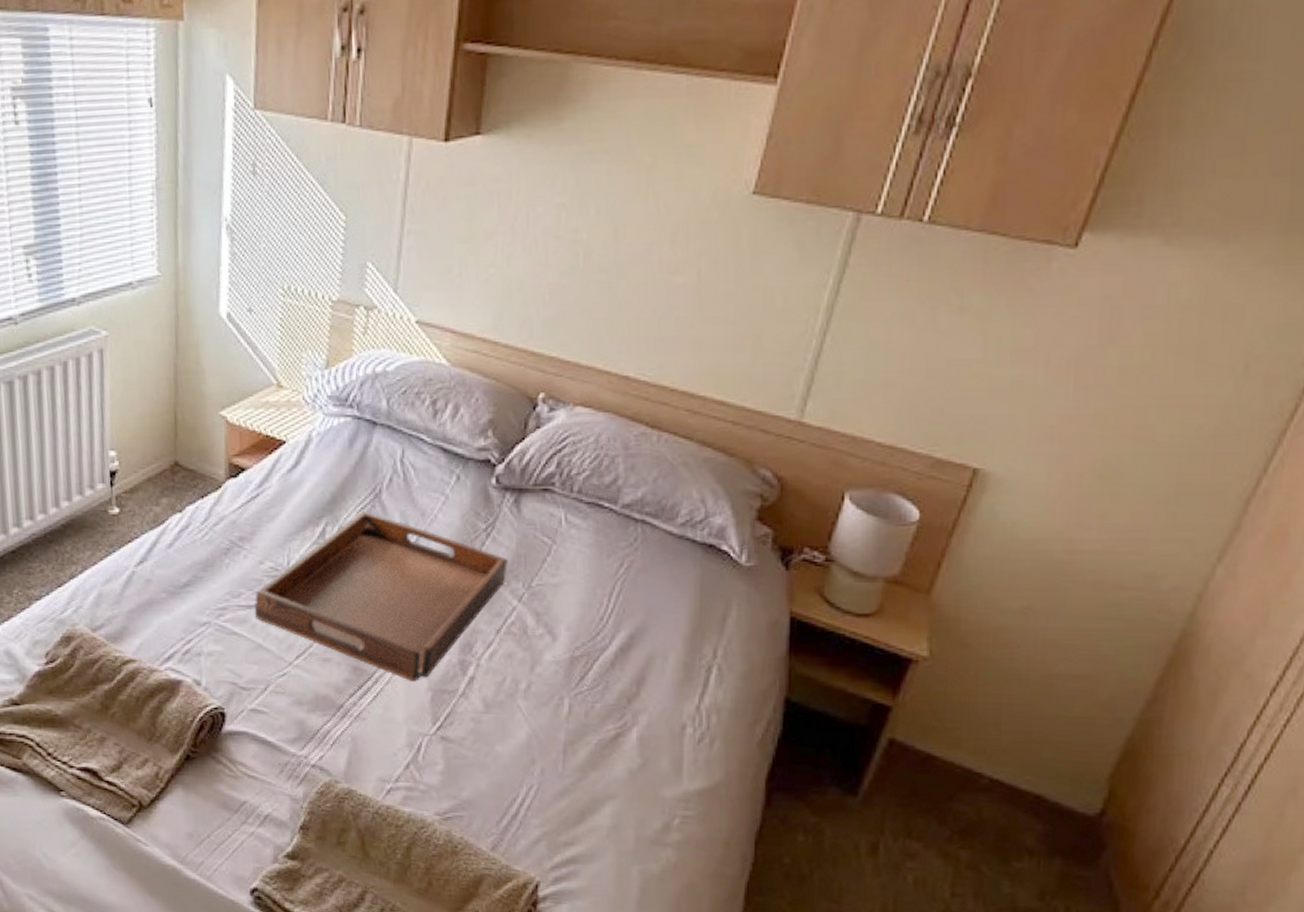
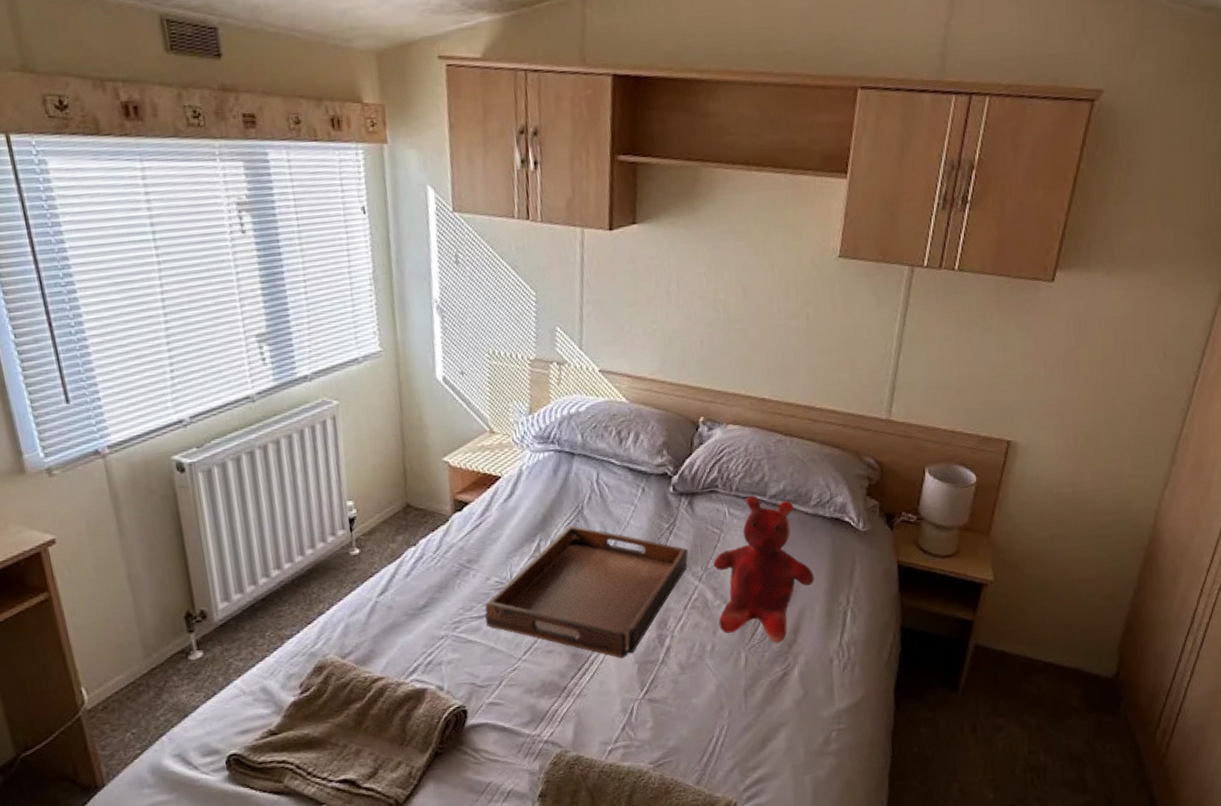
teddy bear: none [539,501,671,694] -> present [713,495,814,643]

